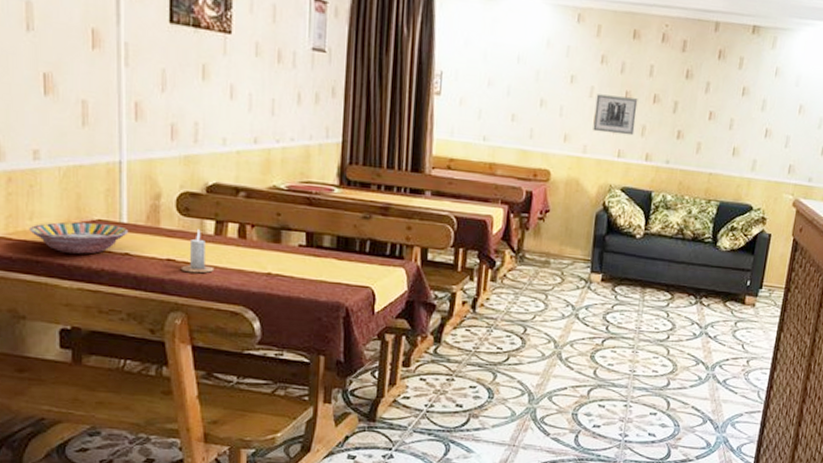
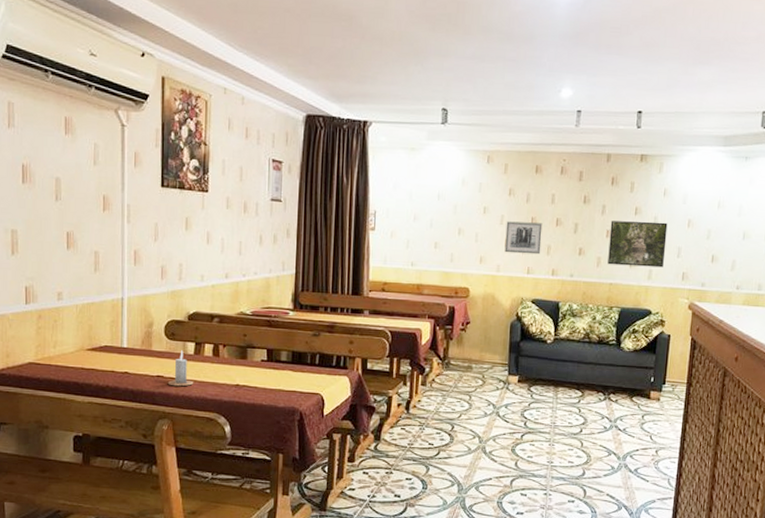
serving bowl: present [29,221,129,254] -> none [53,348,128,374]
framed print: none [708,101,777,158] -> present [608,221,668,268]

